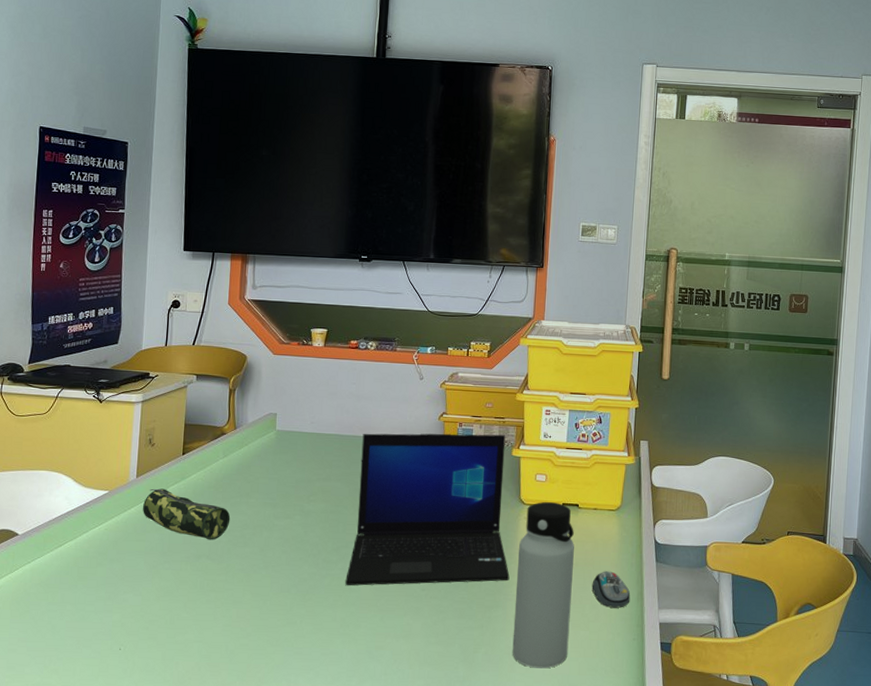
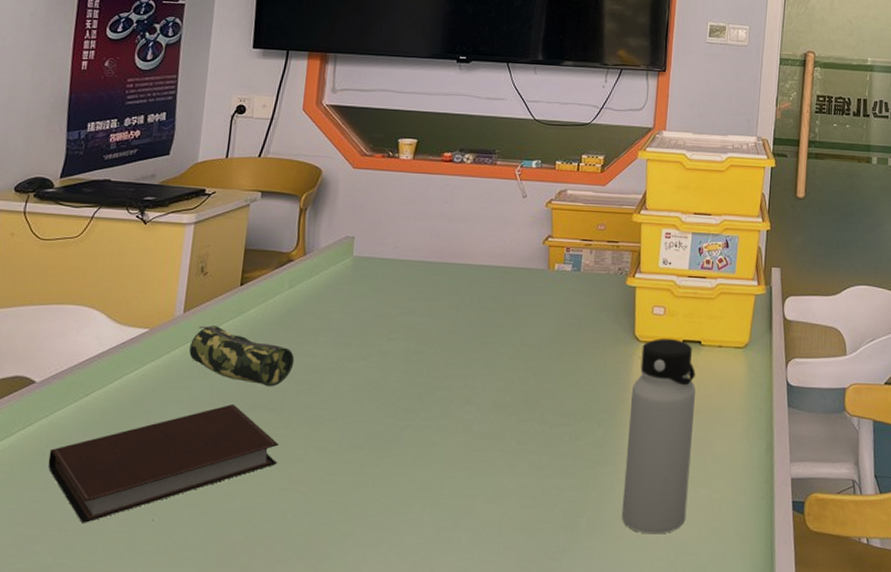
notebook: none [32,554,220,651] -> present [47,403,279,523]
laptop: present [345,433,510,586] -> none [428,259,621,440]
computer mouse: present [592,571,631,608] -> none [714,418,759,462]

